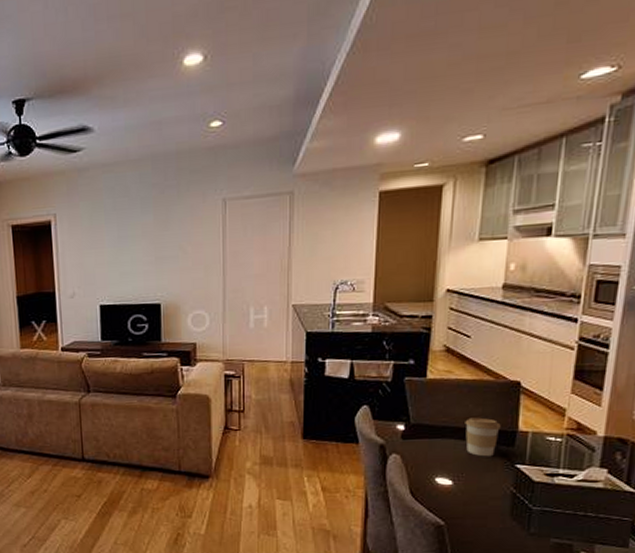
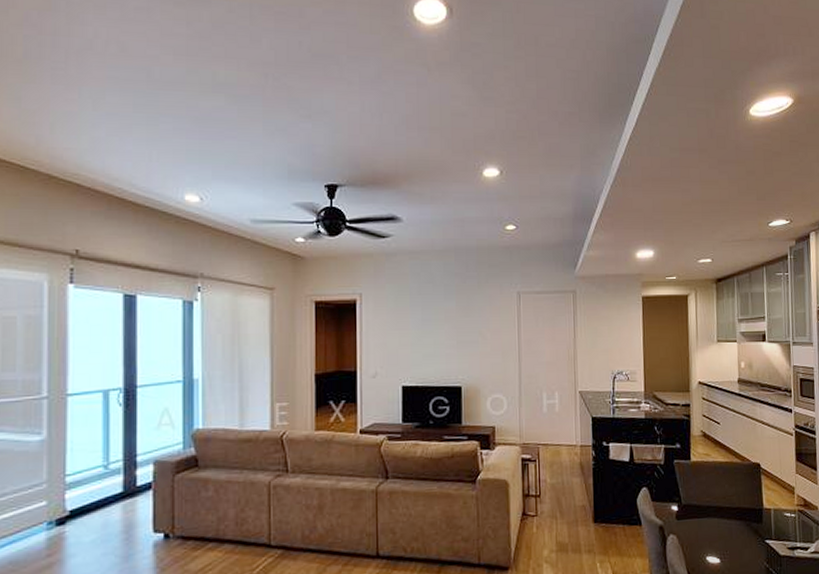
coffee cup: present [465,417,501,457] -> none [723,496,751,534]

